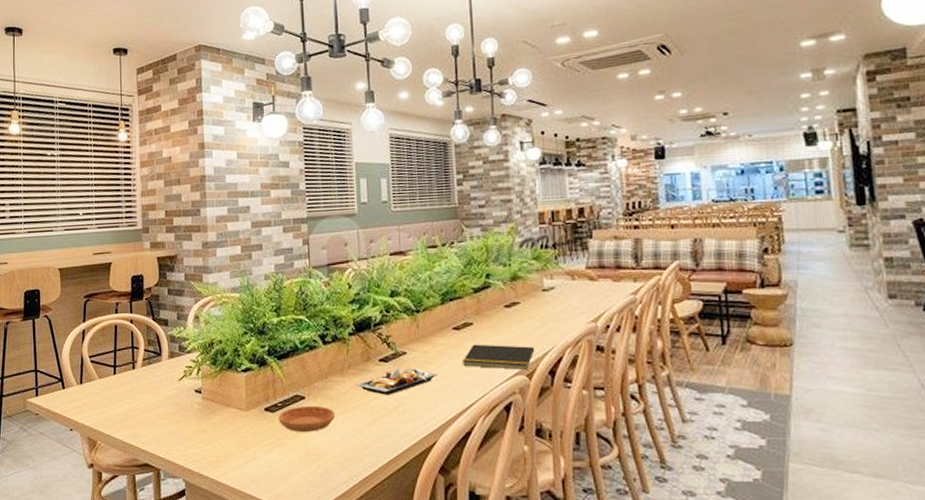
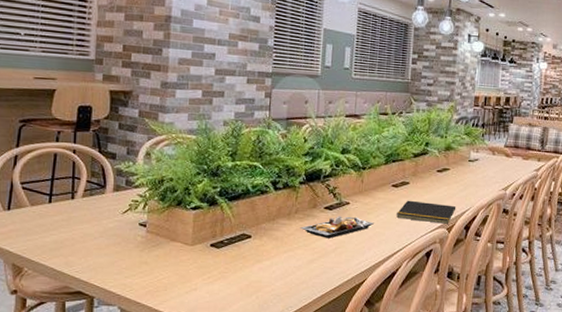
saucer: present [278,405,336,432] -> none [223,244,279,267]

